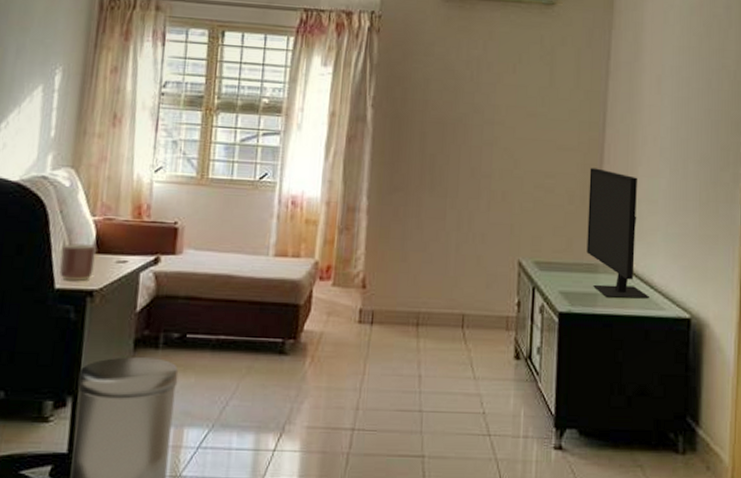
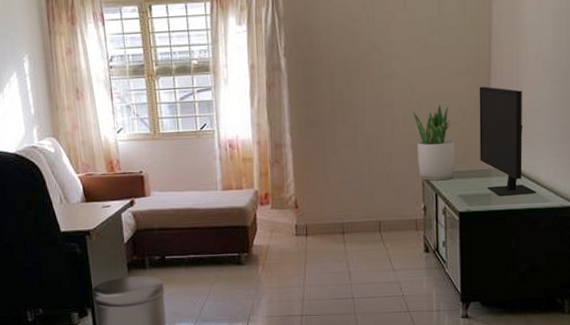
mug: present [59,243,96,281] -> none [59,195,87,225]
planter: none [514,182,560,272] -> present [413,104,456,181]

